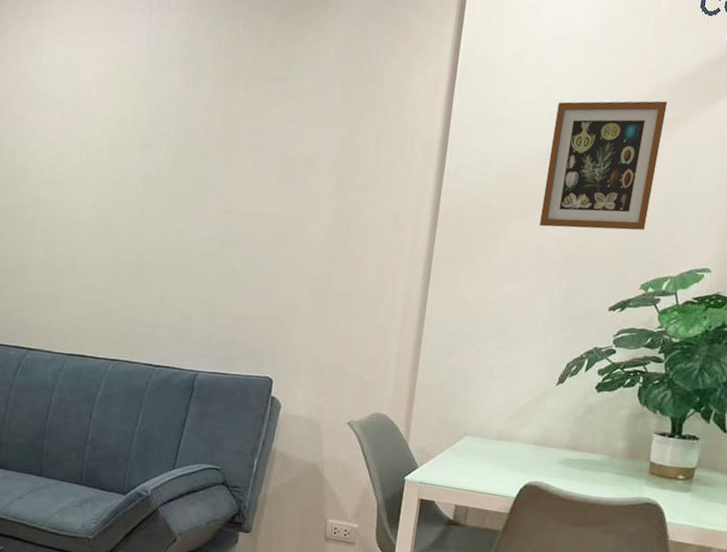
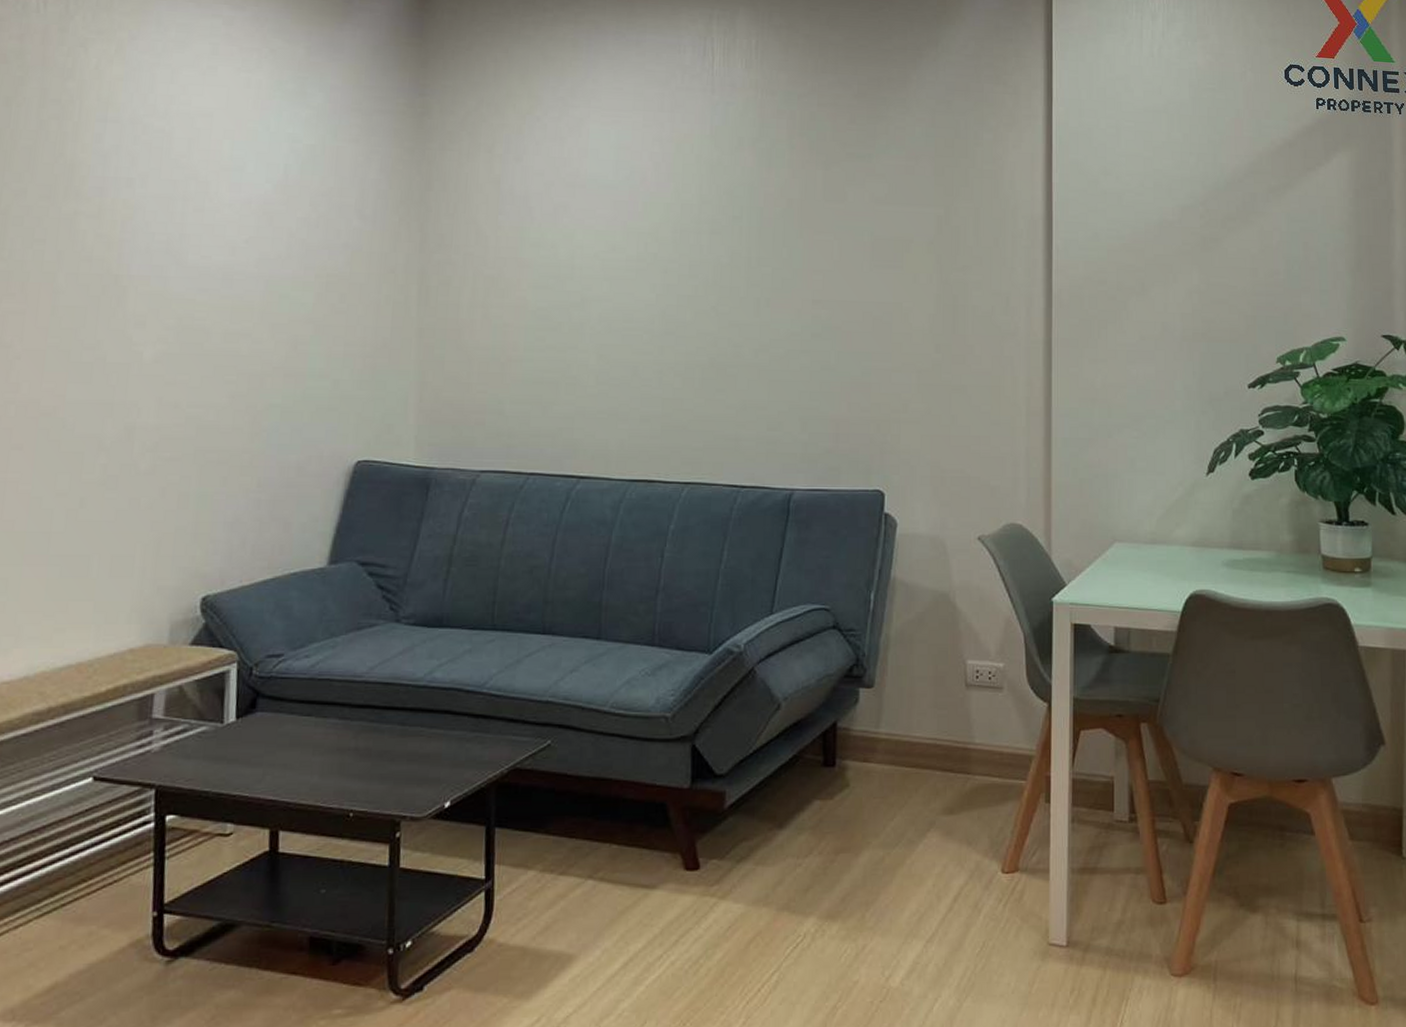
picture frame: present [539,101,668,230] -> none [1160,169,1271,302]

